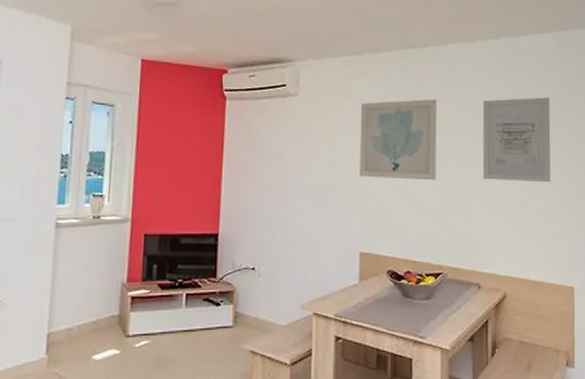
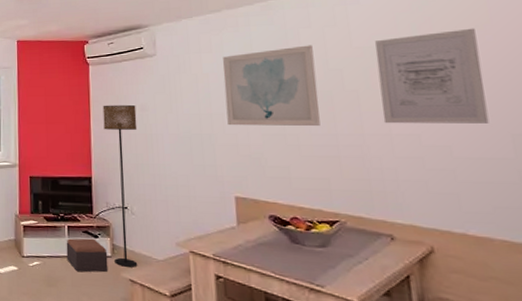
footstool: none [181,307,229,348] -> present [66,238,108,273]
floor lamp: none [236,148,273,337] -> present [102,104,138,267]

